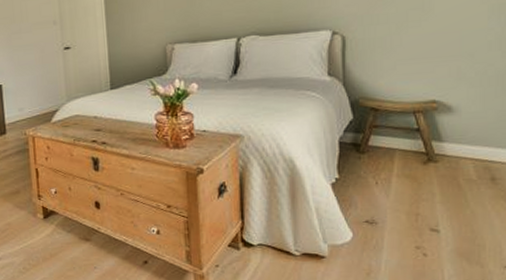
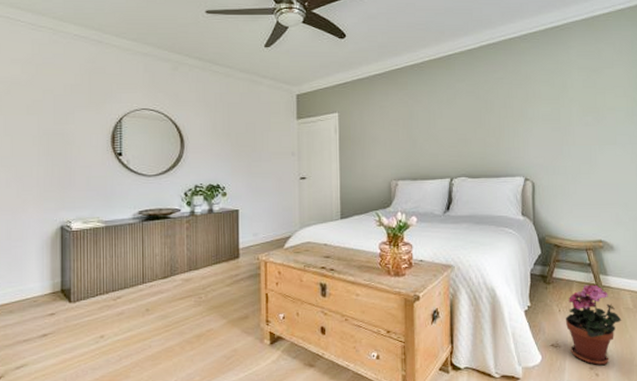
potted plant: none [383,152,461,244] -> present [565,284,622,365]

